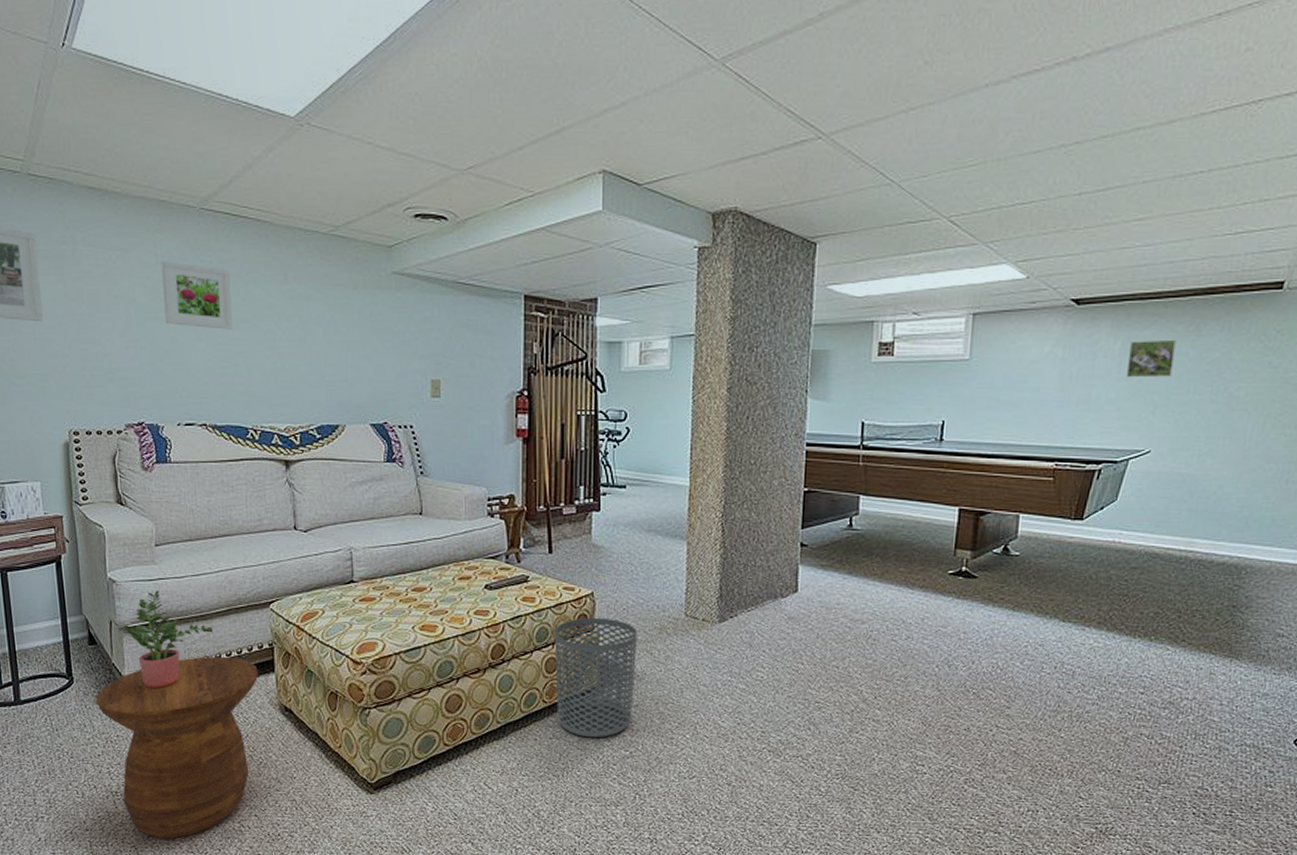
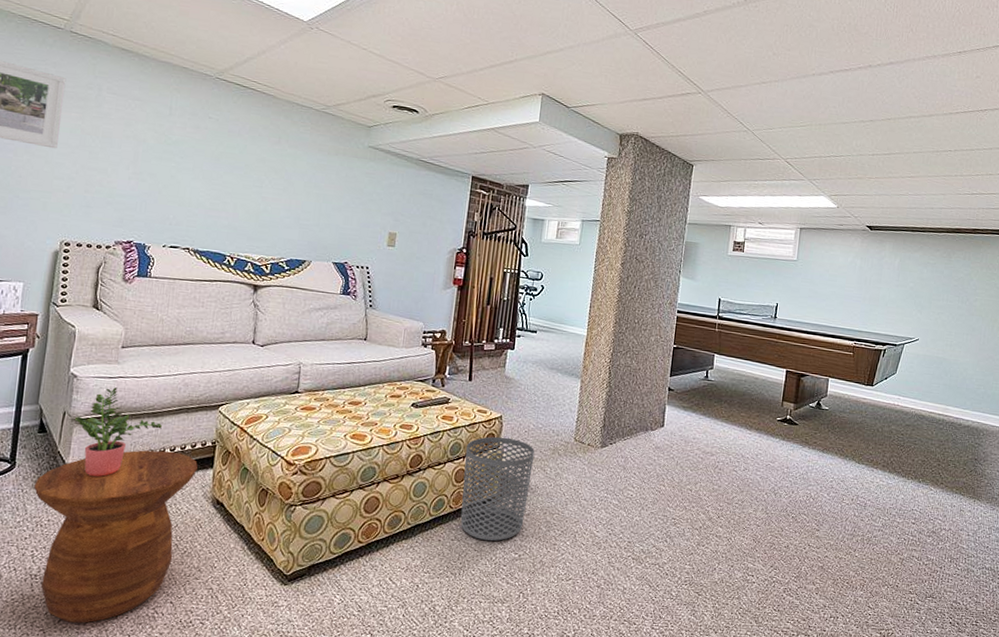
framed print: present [161,261,233,330] -> none [168,113,232,175]
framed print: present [1127,339,1176,378] -> none [903,259,935,287]

